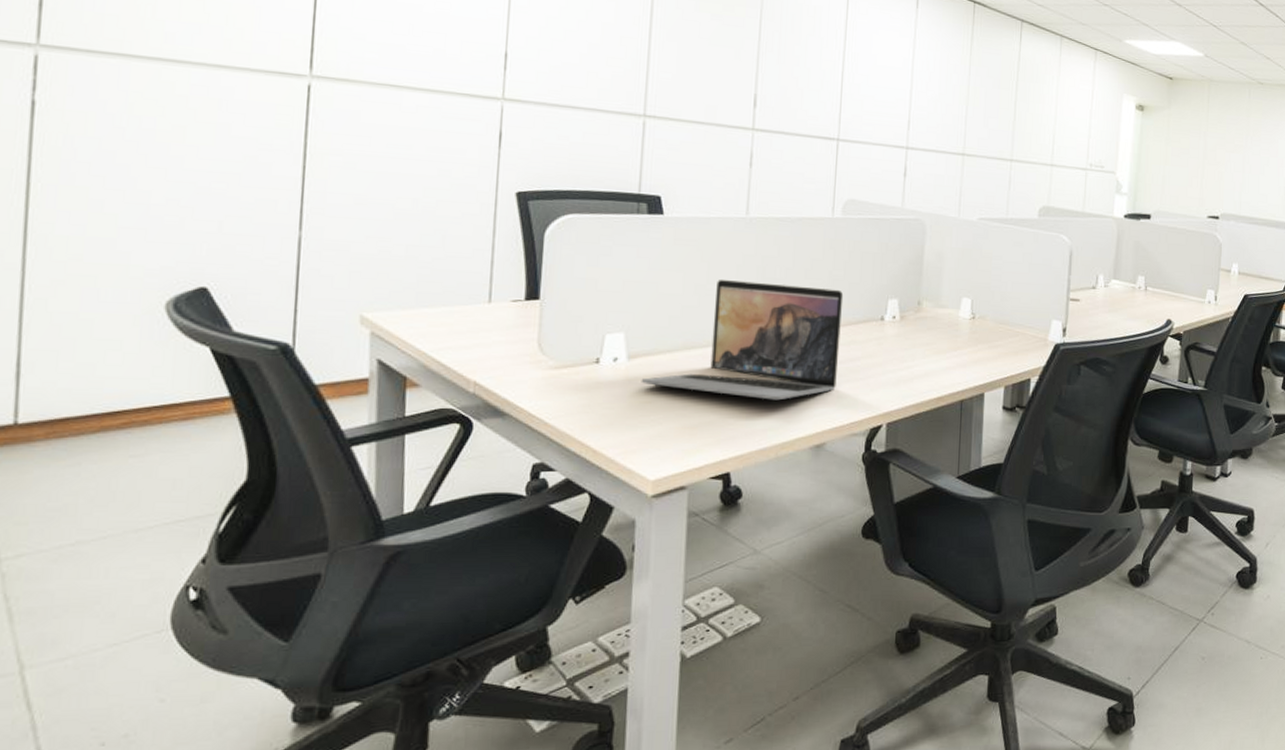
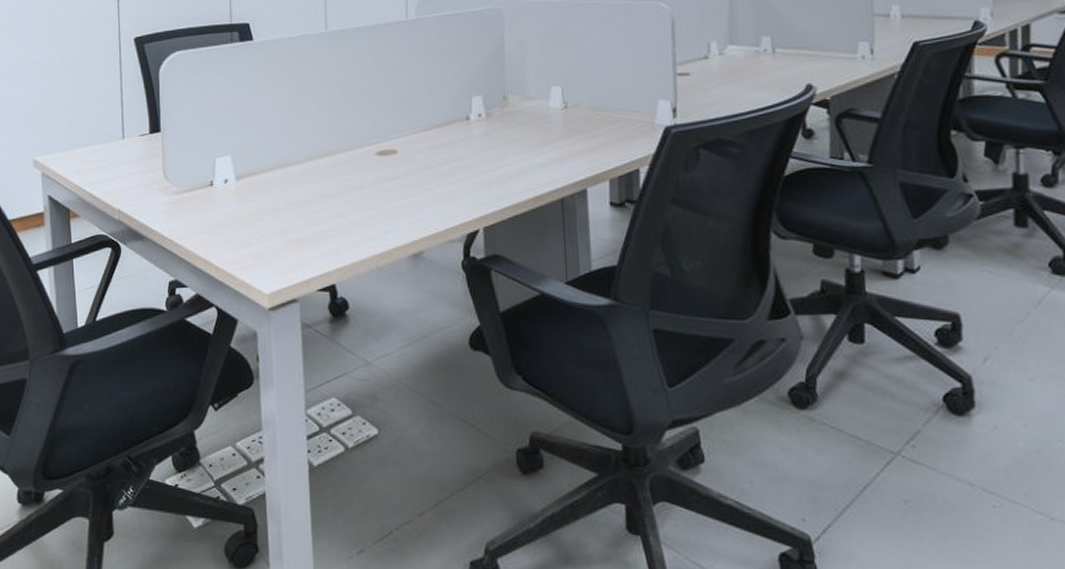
laptop: present [641,279,844,401] -> none [249,93,428,211]

